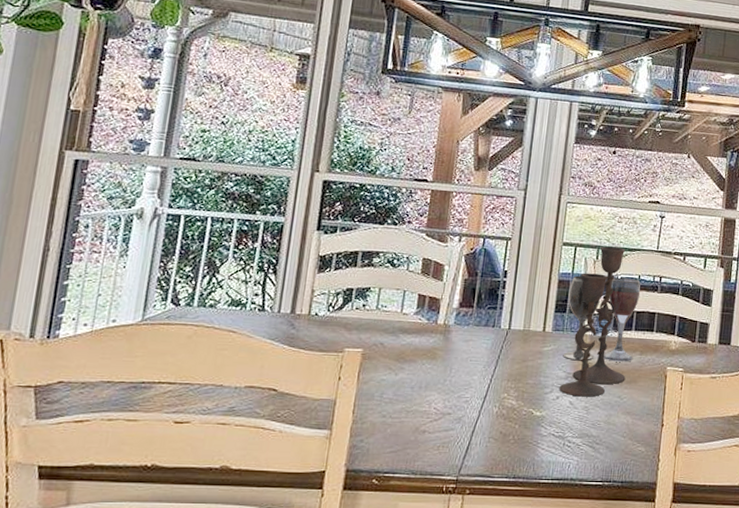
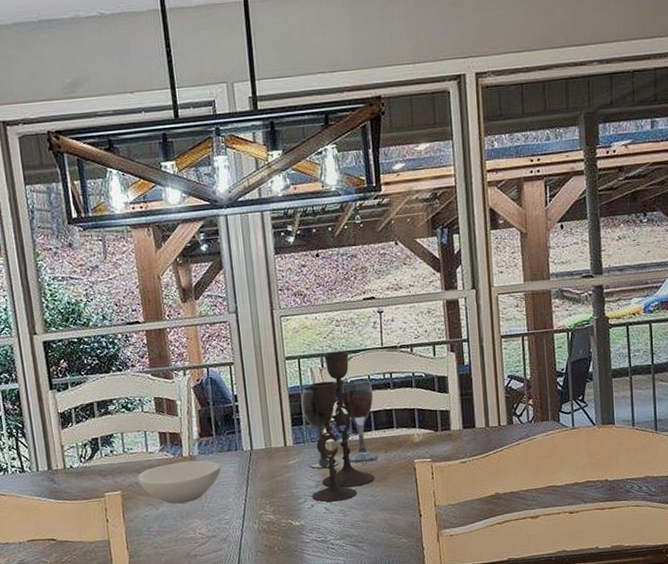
bowl: none [384,328,474,373] -> present [138,460,221,504]

